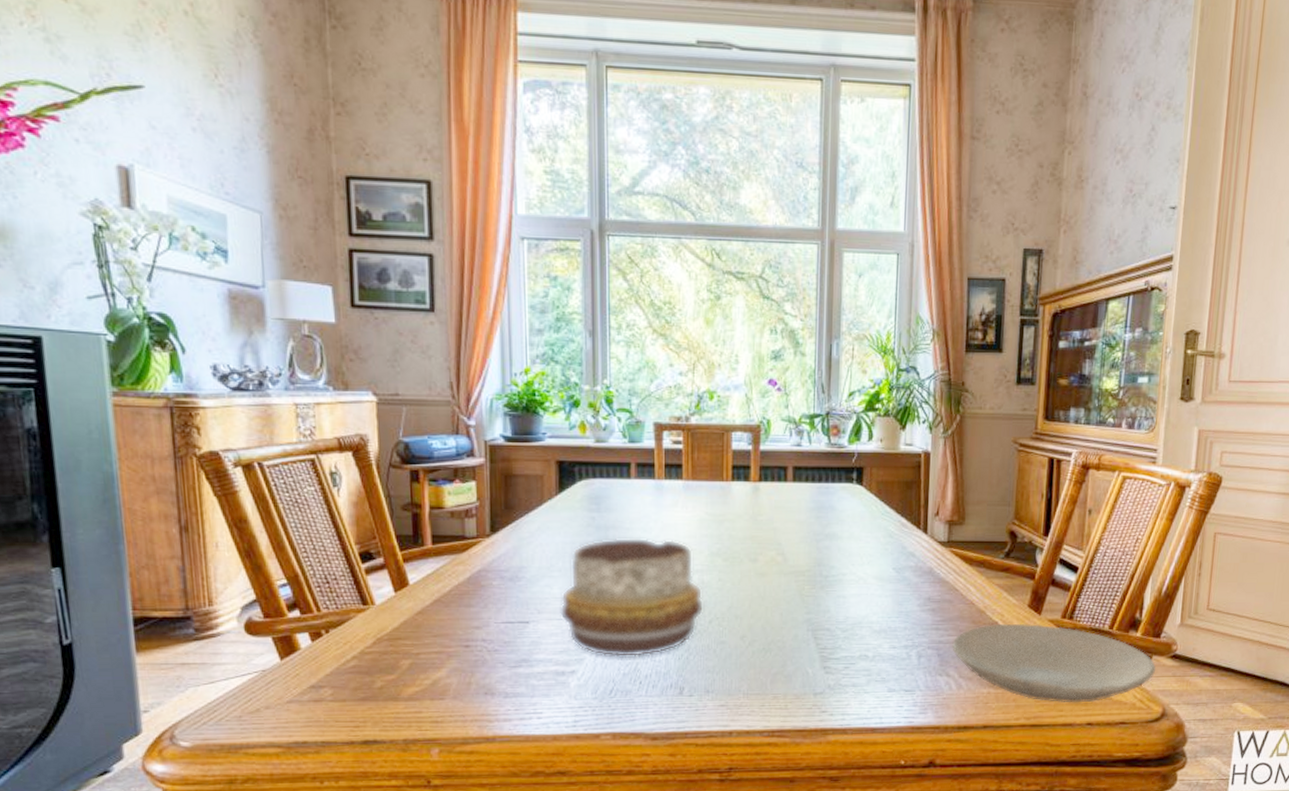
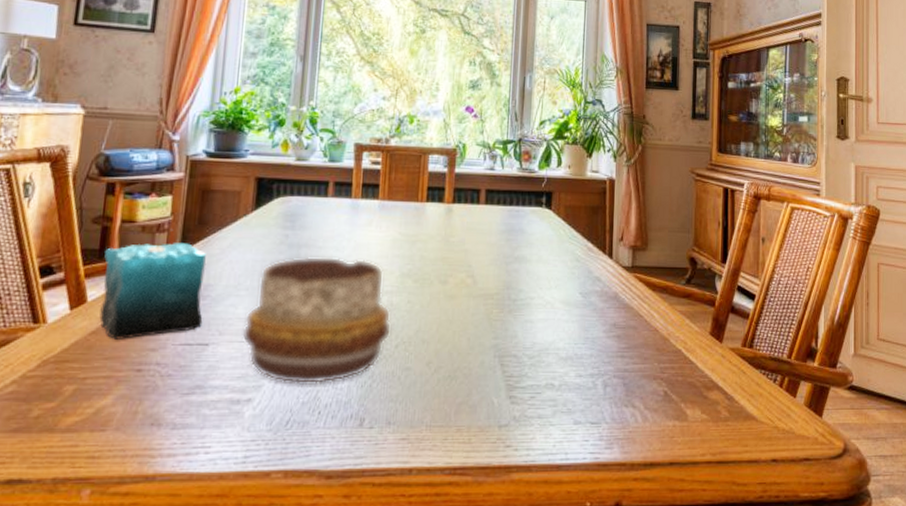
candle: none [419,515,521,619] -> present [99,230,207,339]
plate: present [952,623,1156,703] -> none [637,351,834,438]

